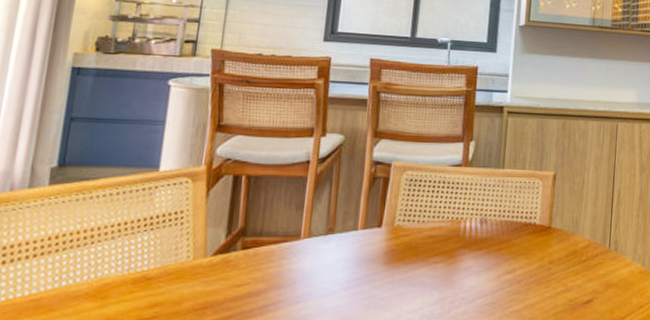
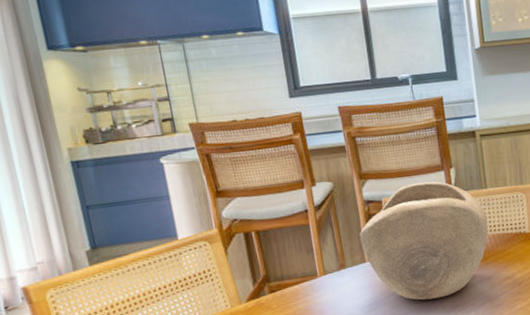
decorative bowl: none [358,150,499,285] -> present [359,181,488,300]

